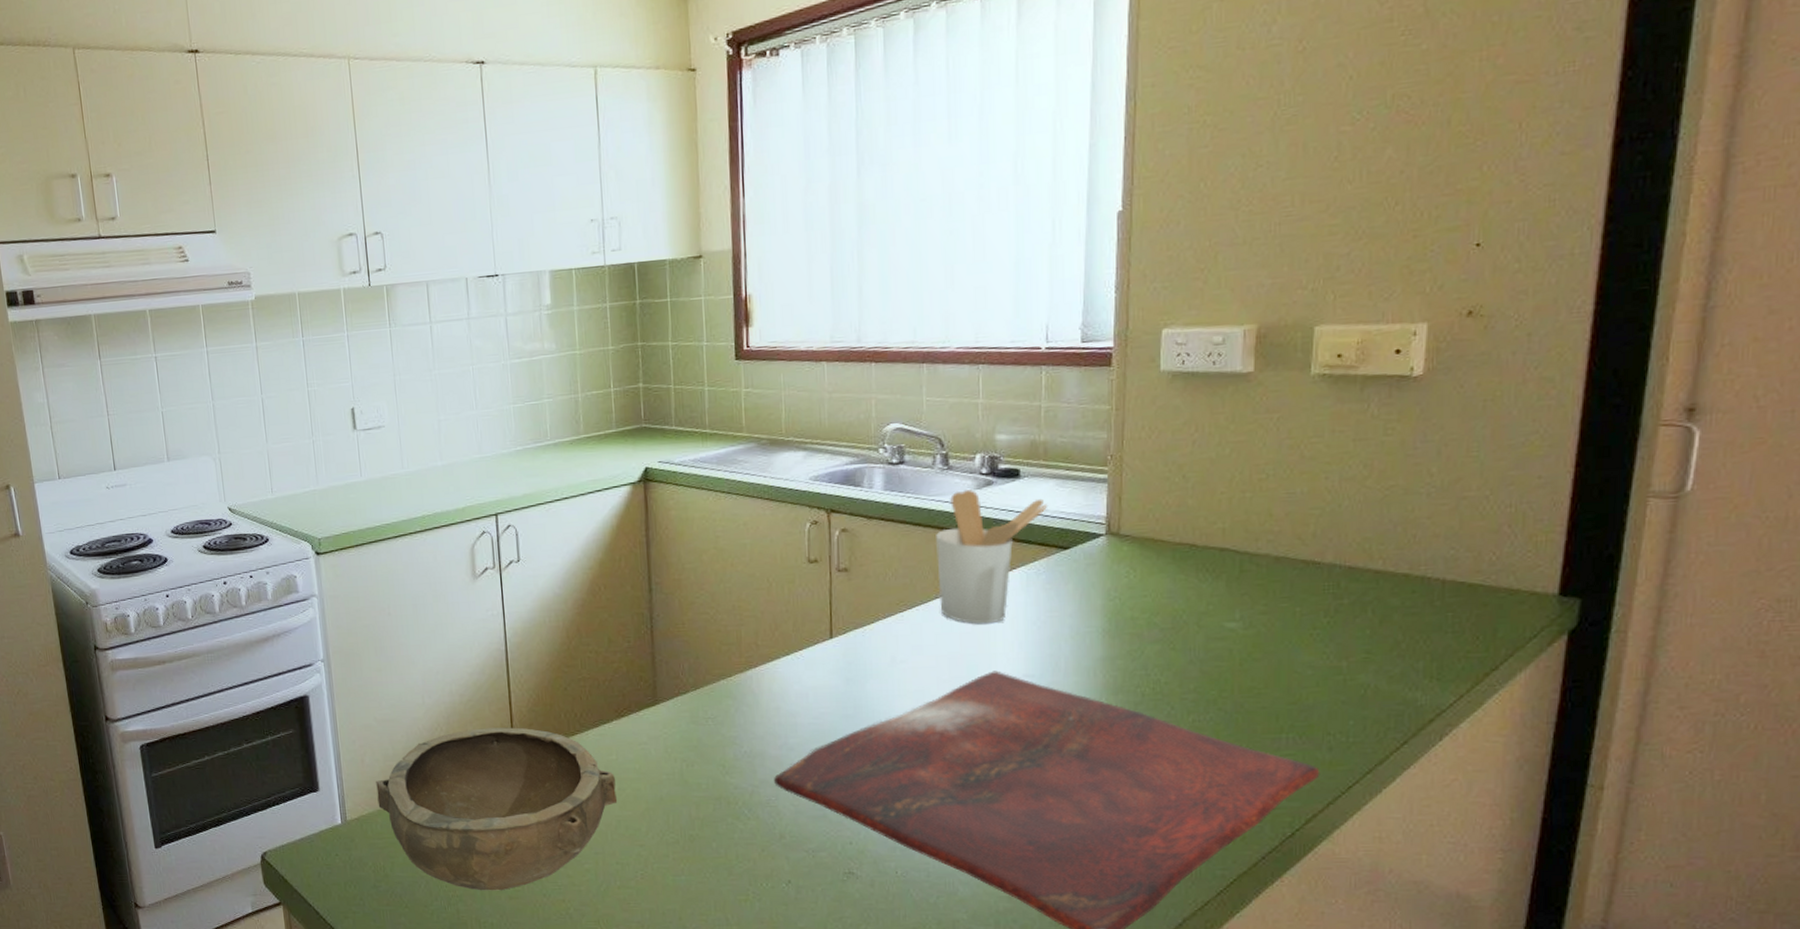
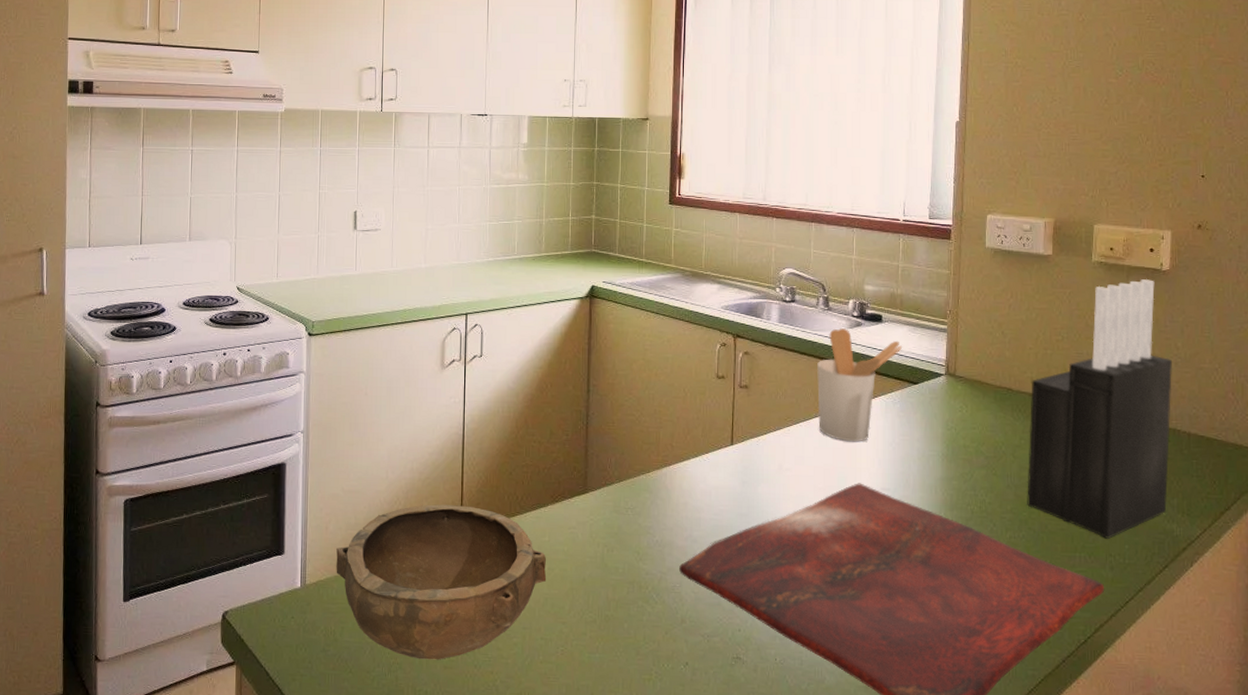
knife block: none [1216,390,1422,715] -> present [1027,279,1172,539]

